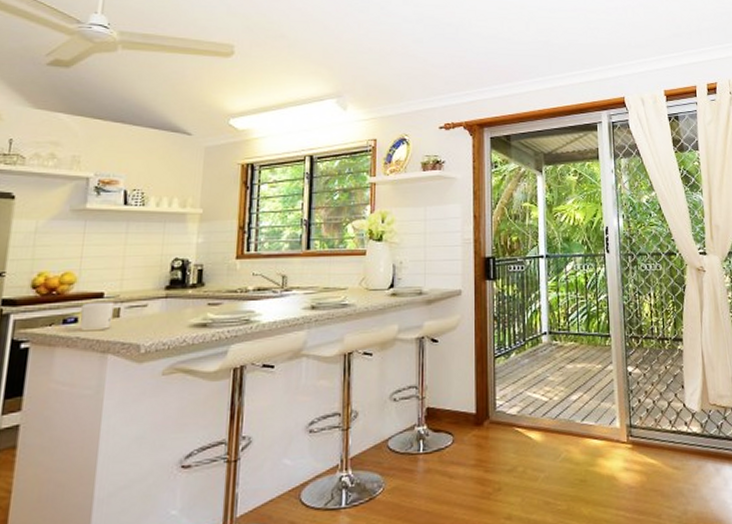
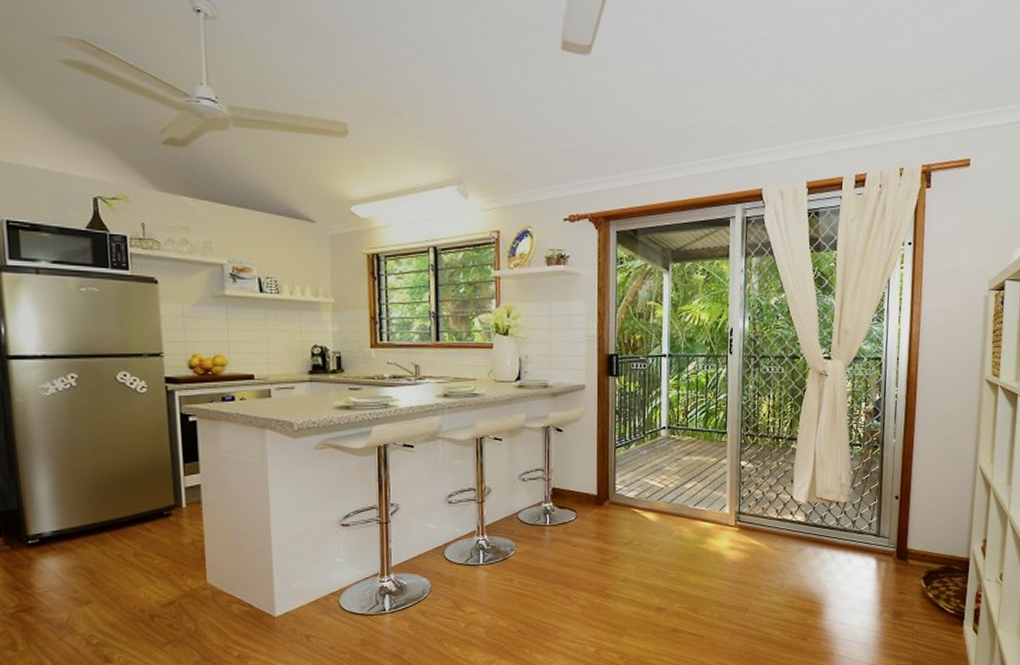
mug: present [79,301,114,332] -> none [236,383,265,409]

